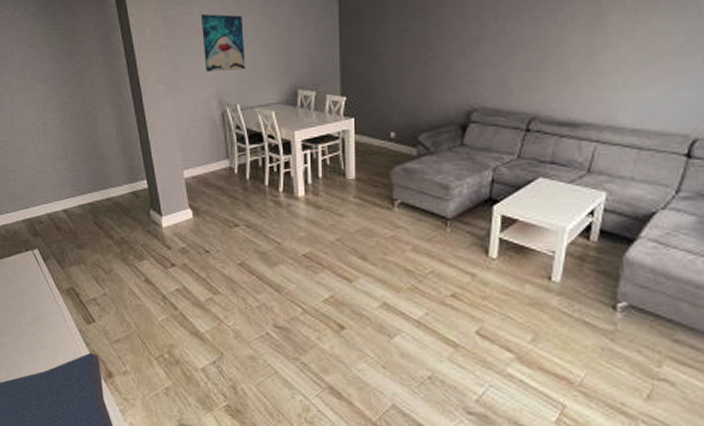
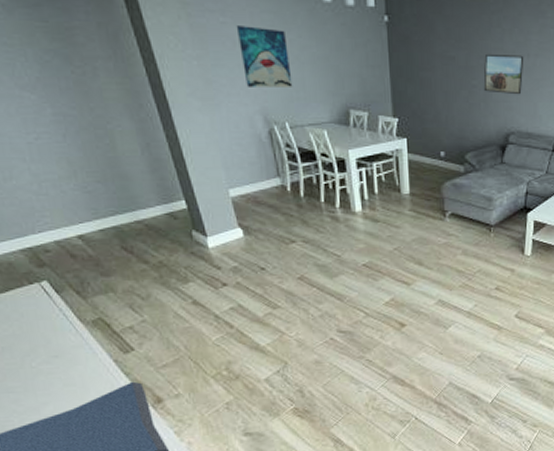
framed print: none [441,20,491,66] -> present [483,53,524,95]

